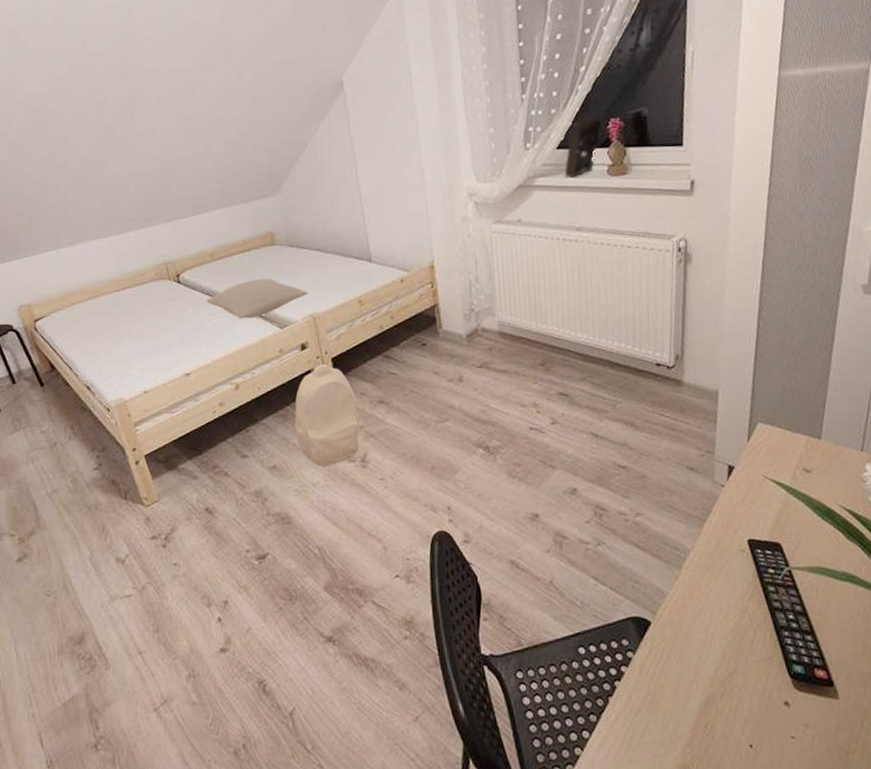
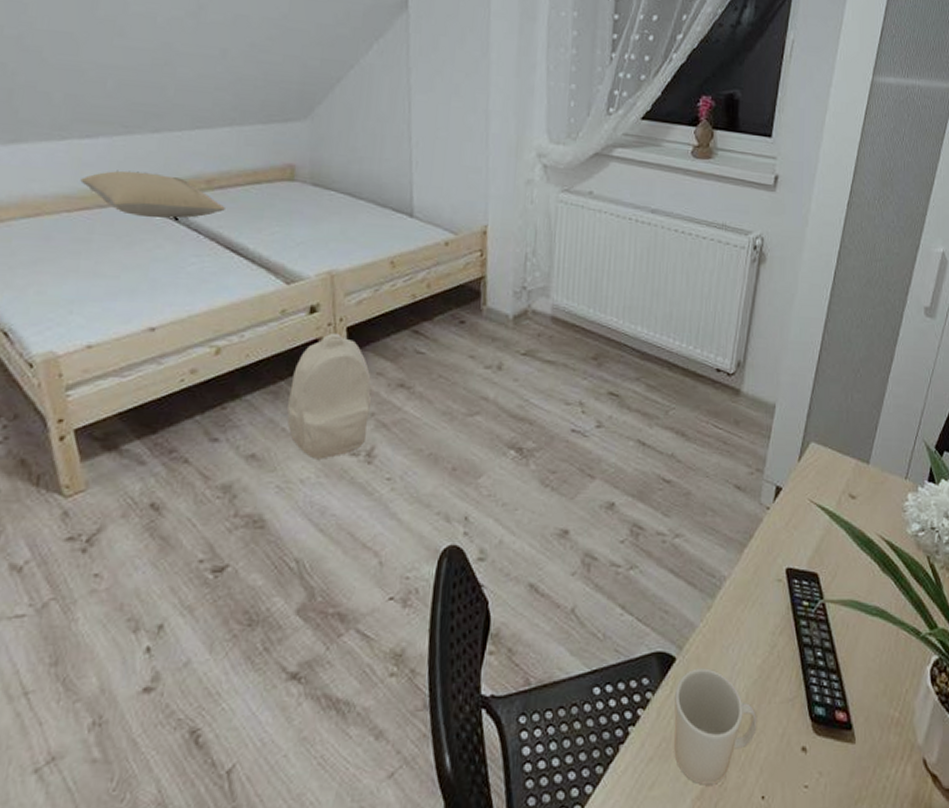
pillow: none [122,253,227,289] -> present [80,170,225,219]
pillow: present [206,279,308,319] -> none [193,219,329,268]
picture frame: present [564,120,600,178] -> none [646,94,690,154]
mug: none [654,630,737,734] -> present [674,668,758,785]

